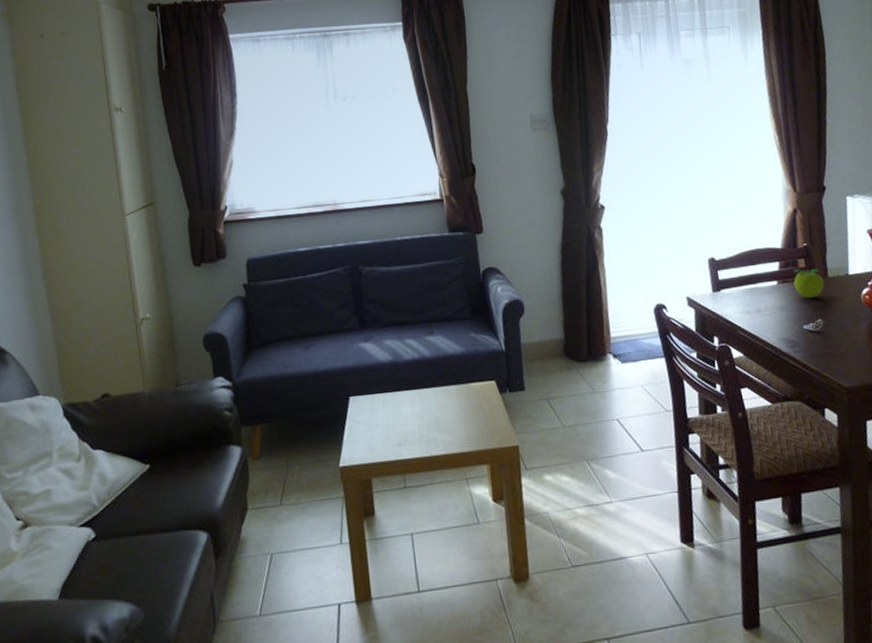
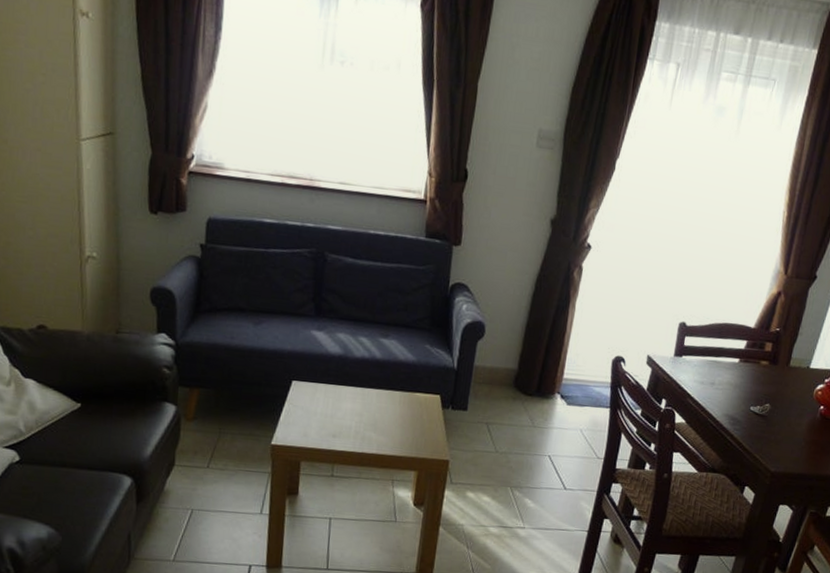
fruit: present [793,269,825,299] -> none [754,352,785,383]

